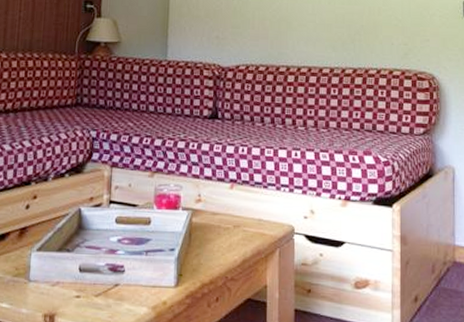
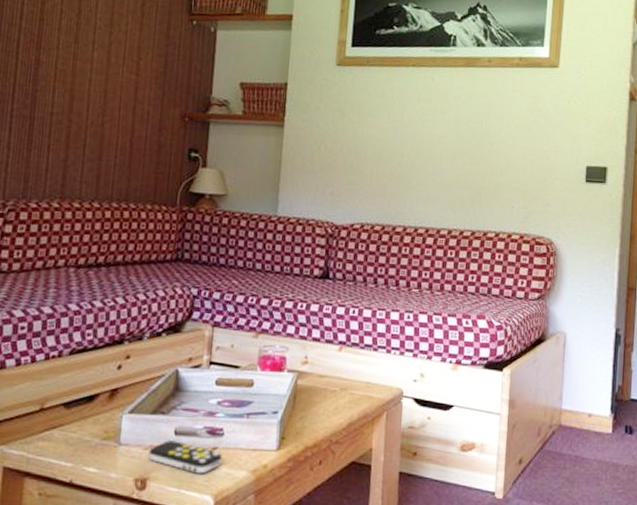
remote control: none [55,277,124,310] -> present [147,440,222,474]

